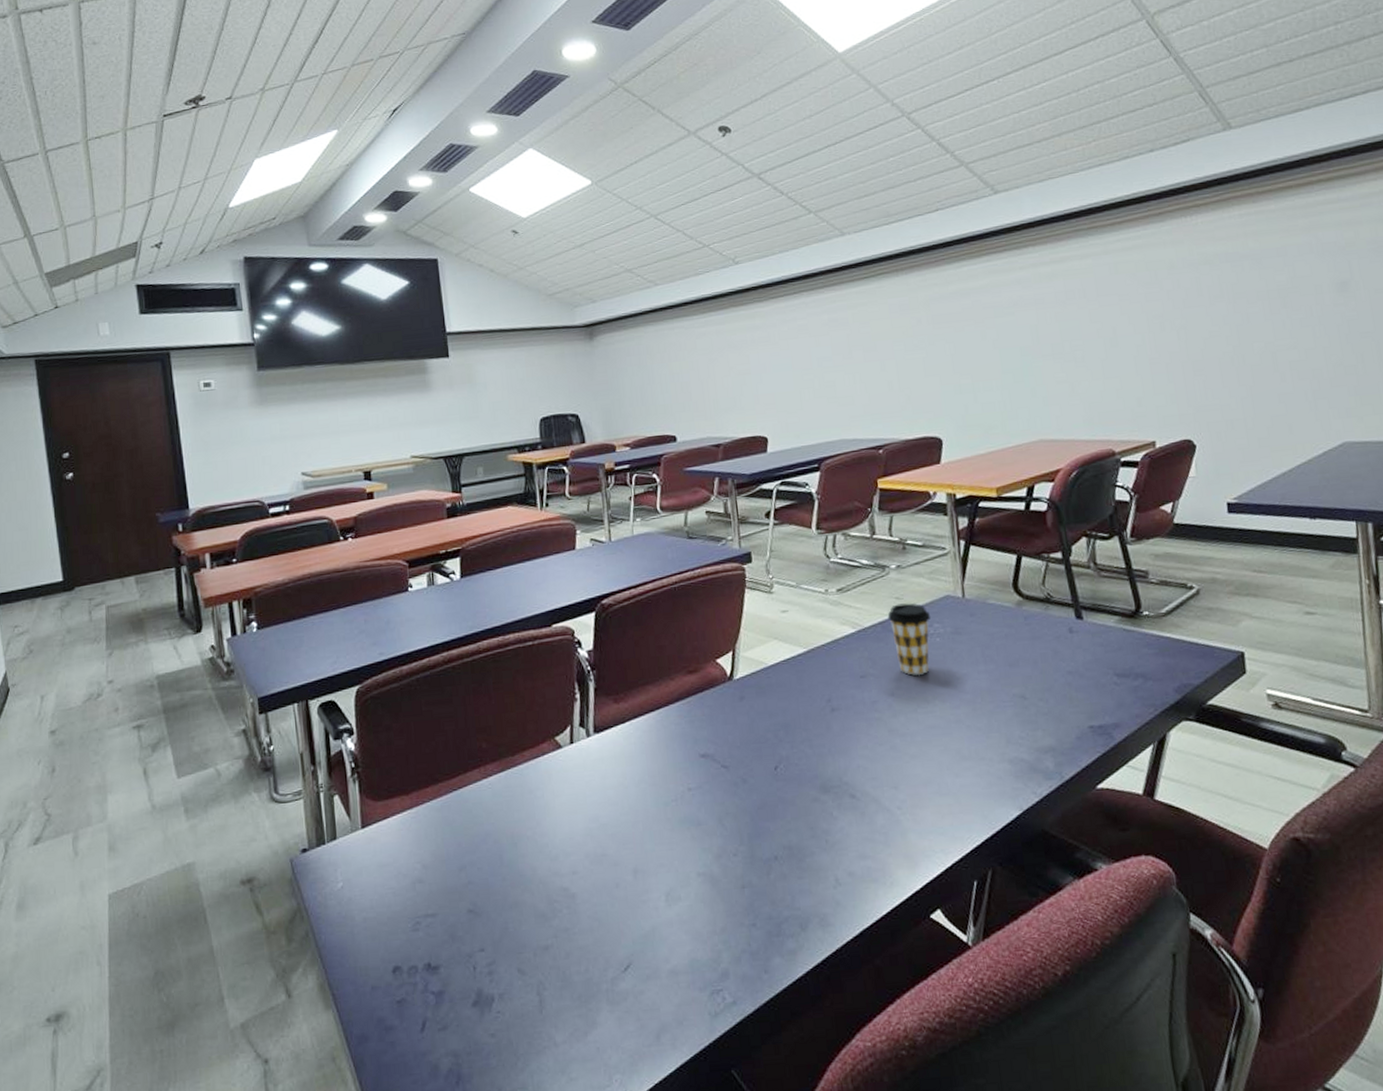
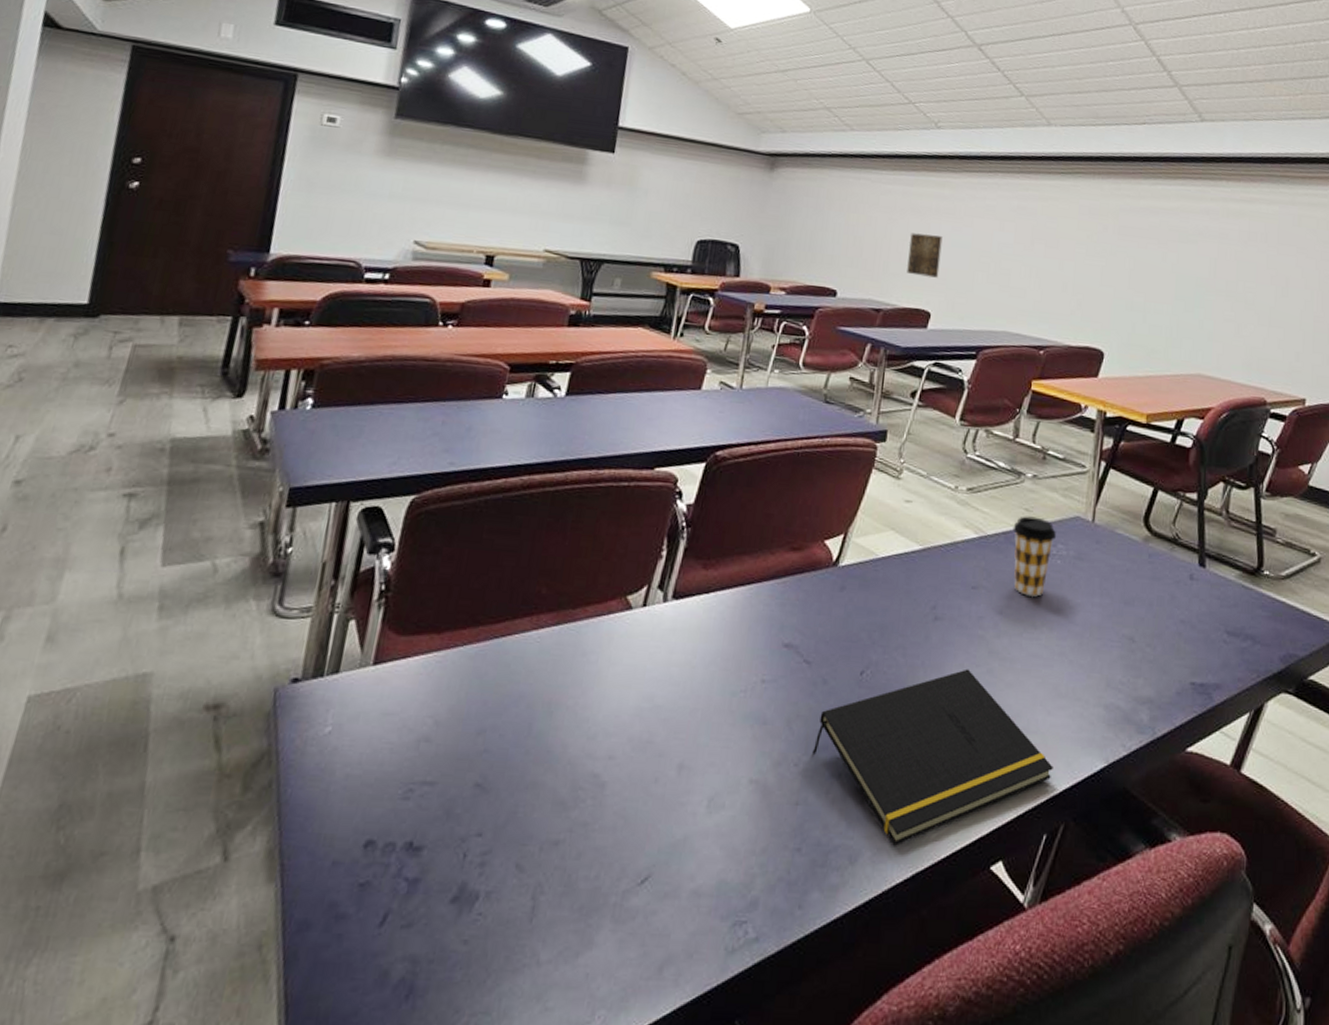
wall art: none [732,364,768,407] -> present [907,233,943,278]
notepad: none [746,749,971,910] -> present [812,669,1053,846]

